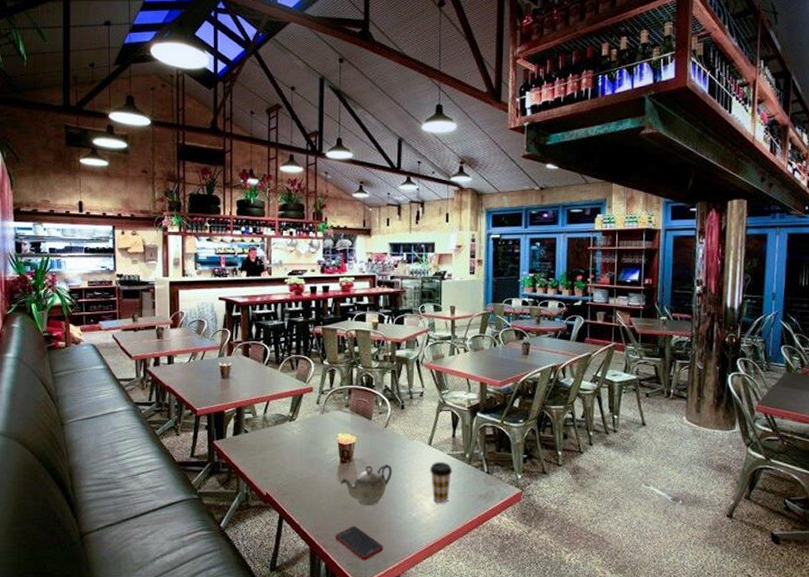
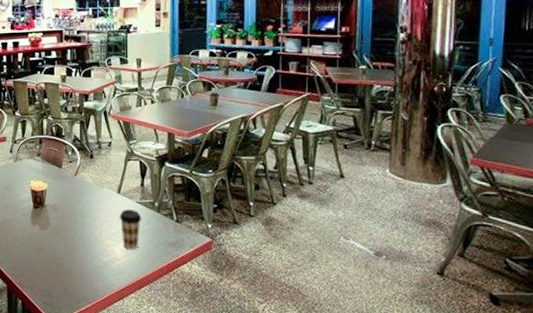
cell phone: present [335,526,384,561] -> none [30,267,76,301]
teapot: present [339,463,392,506] -> none [33,209,83,250]

